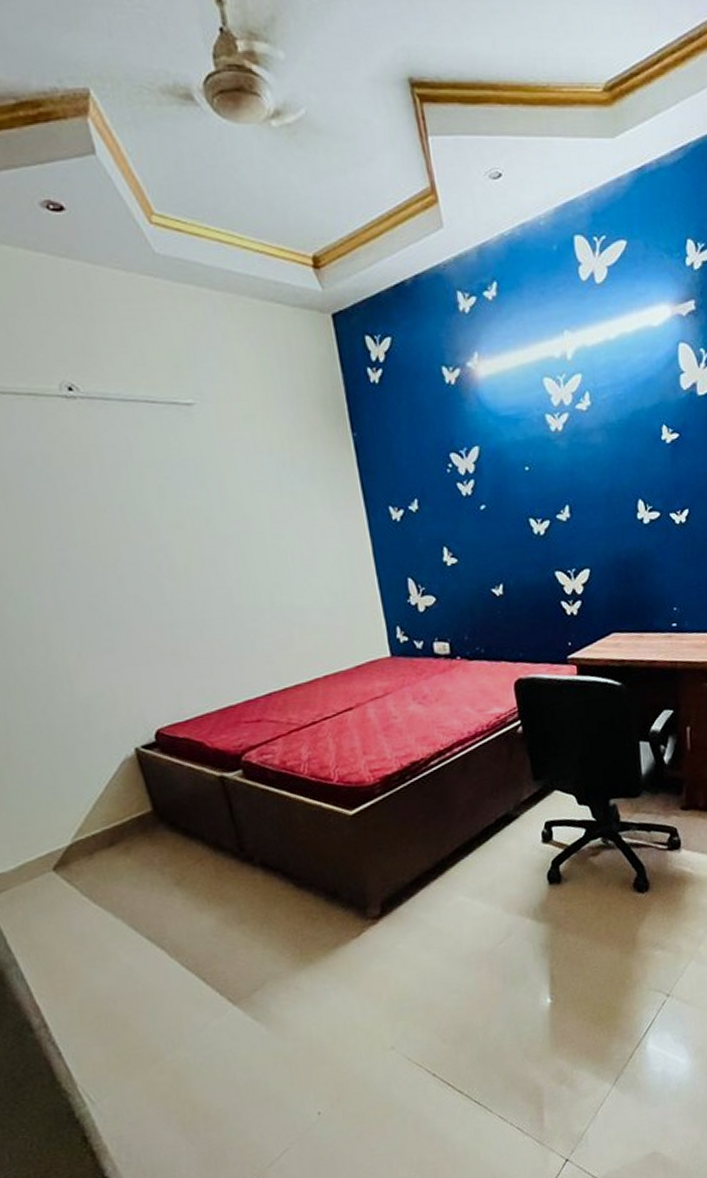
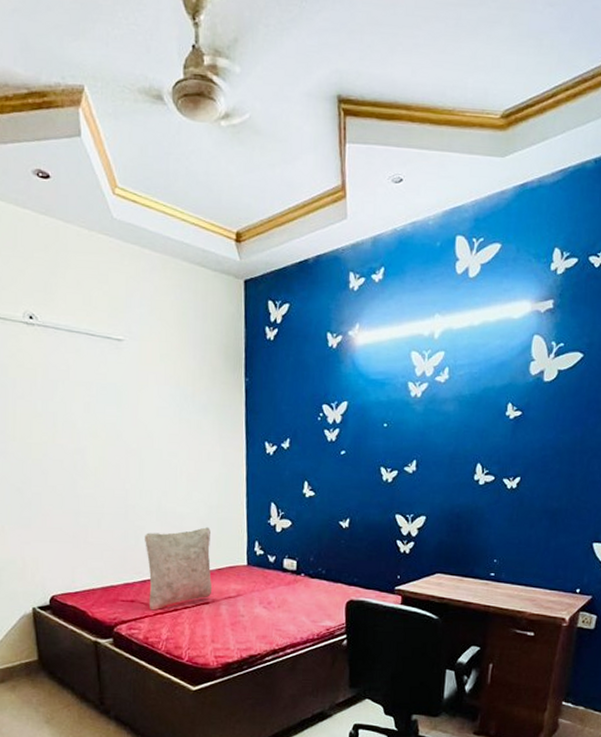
pillow: none [261,618,354,728] -> present [145,527,213,611]

